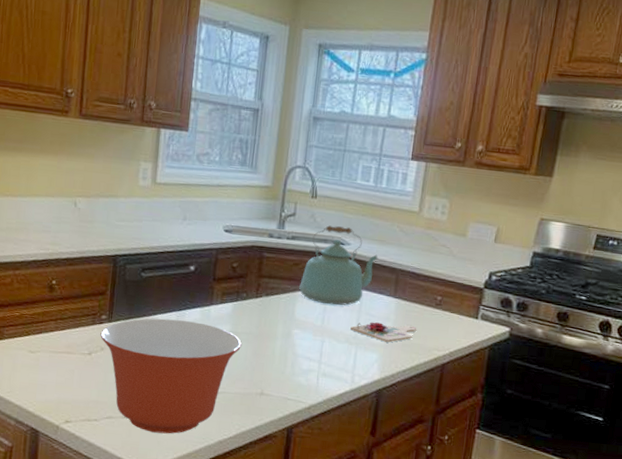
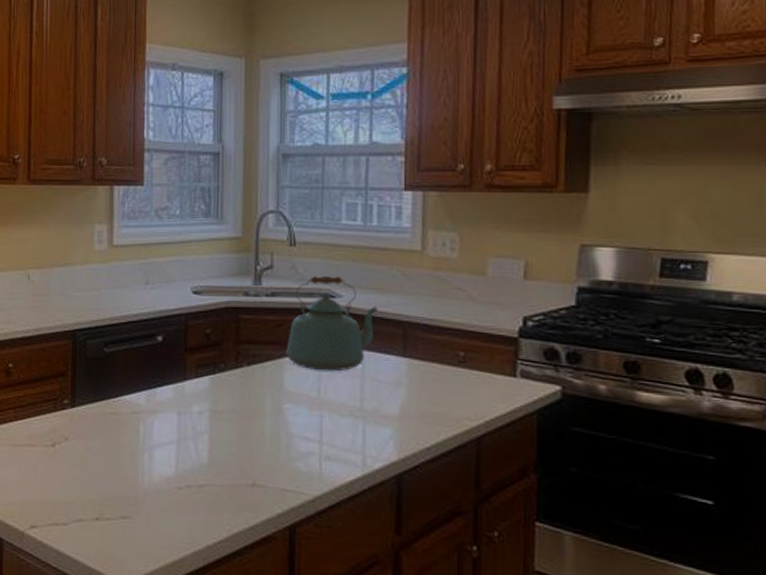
mixing bowl: present [100,318,242,434] -> none [63,399,224,539]
cutting board: present [350,322,417,343] -> none [354,388,439,414]

